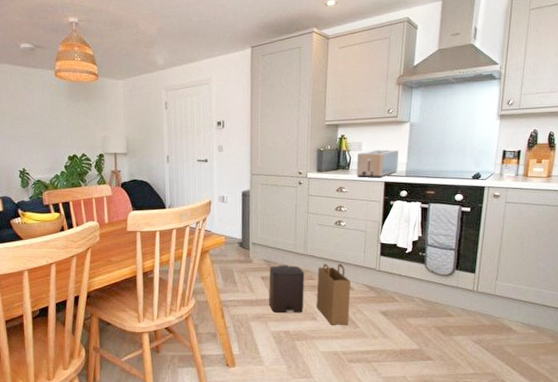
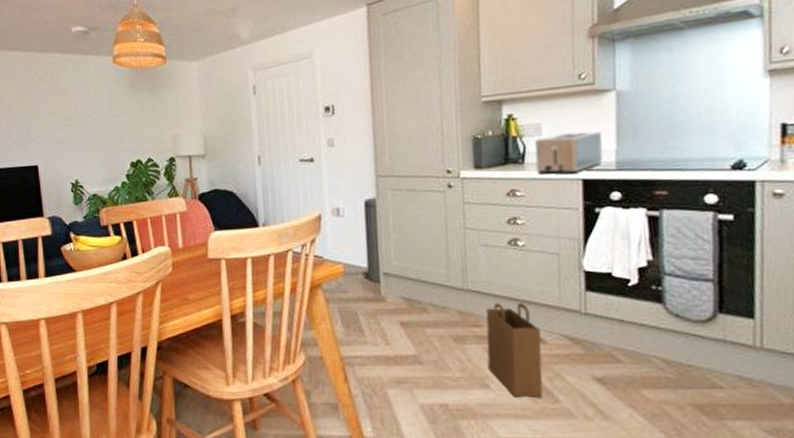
pedal bin: present [269,265,305,313] -> none [411,304,468,377]

